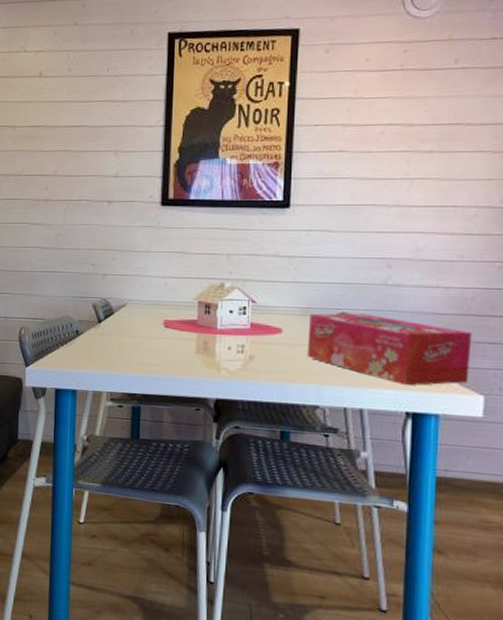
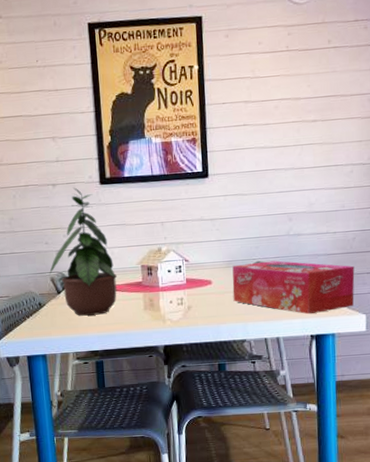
potted plant: none [91,206,168,353] -> present [48,187,117,316]

